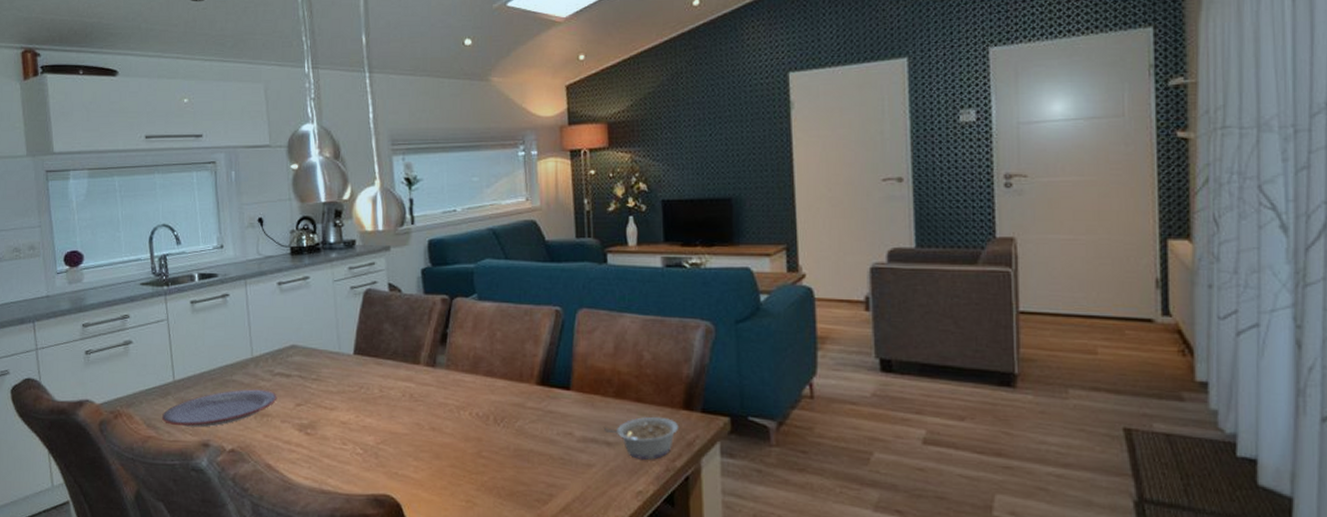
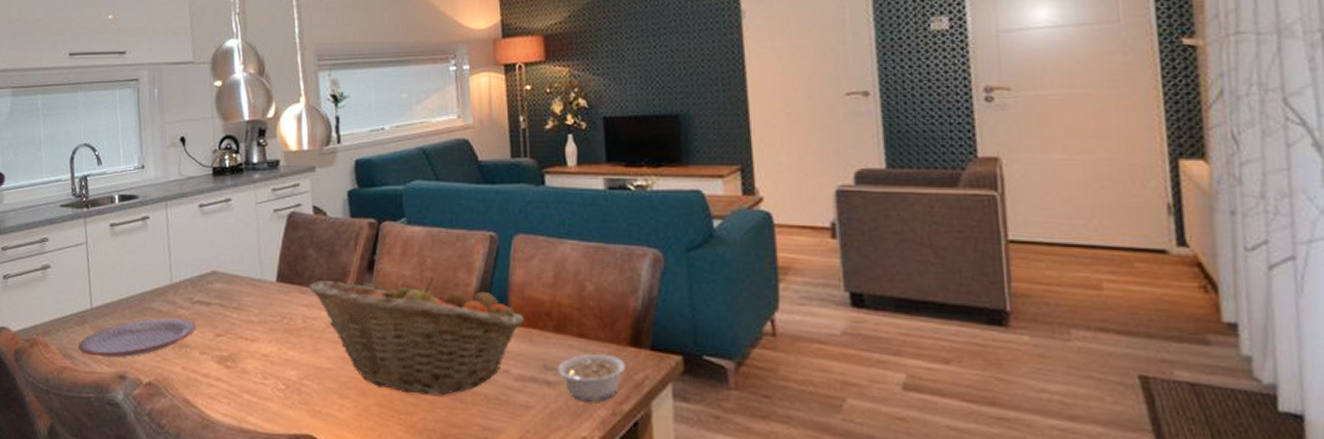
fruit basket: none [384,348,588,457] -> present [308,277,526,396]

